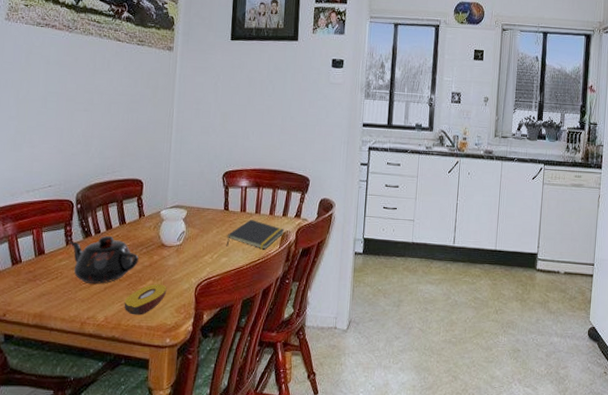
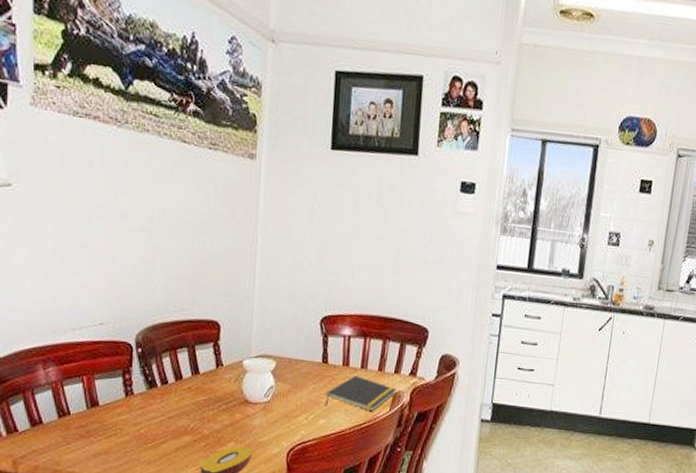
teapot: present [70,235,139,284] -> none [130,387,217,444]

